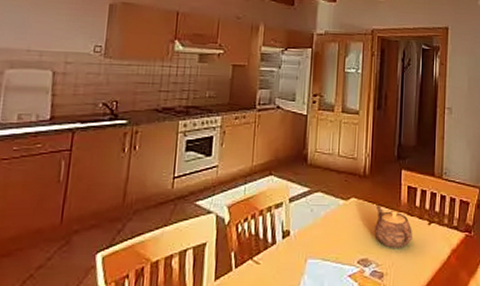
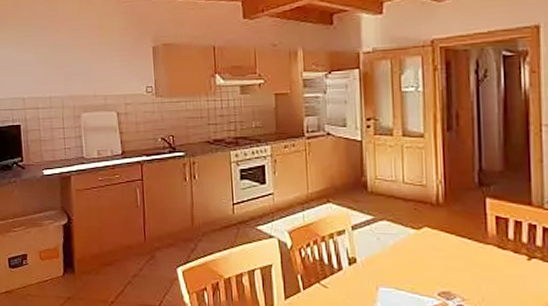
teapot: present [374,205,413,248] -> none [455,236,507,284]

